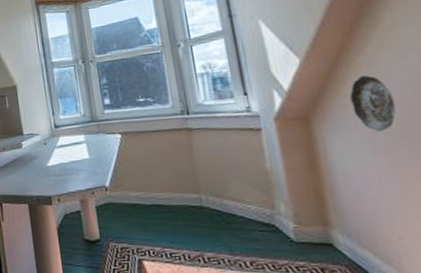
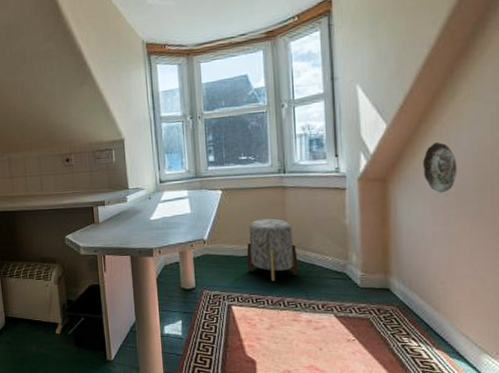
stool: none [154,163,216,233] -> present [246,218,298,281]

